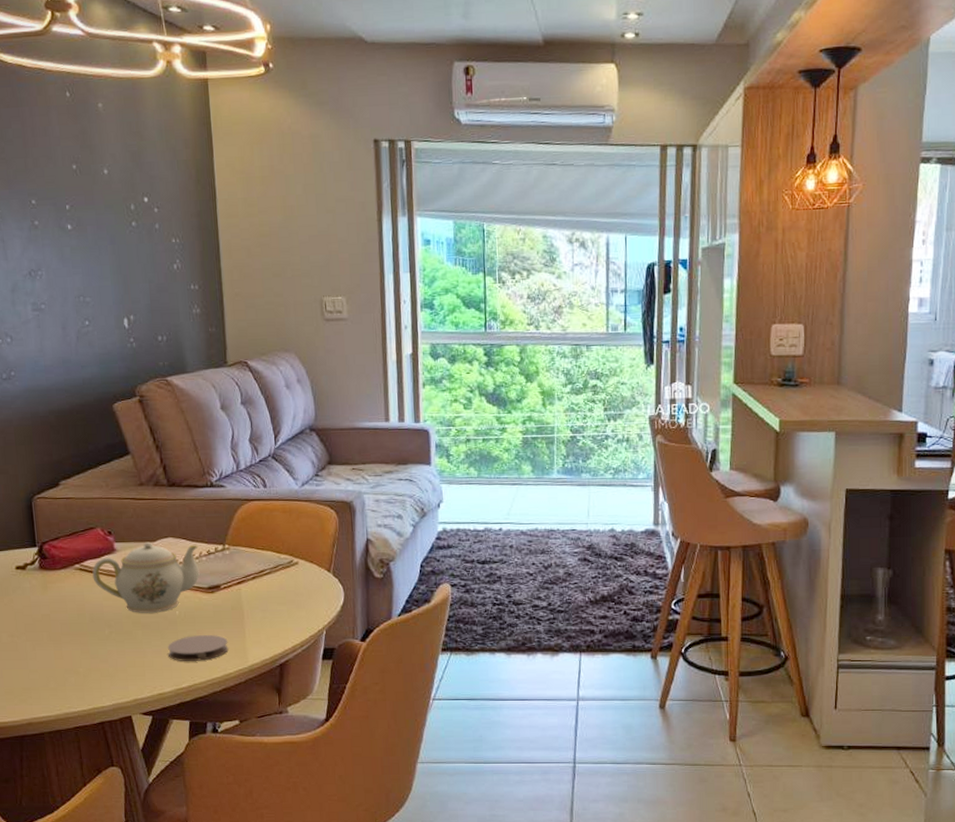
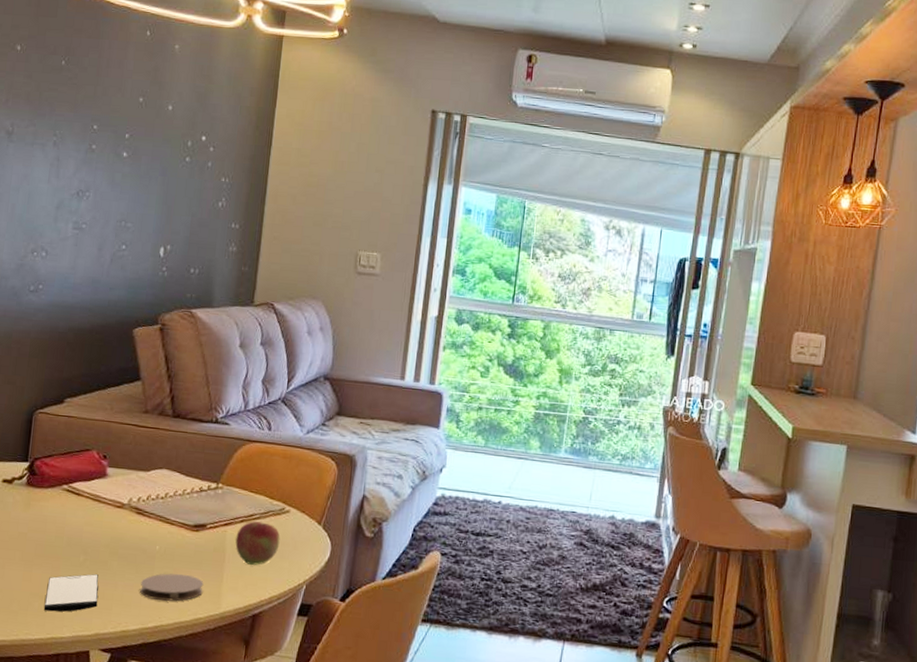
smartphone: none [79,645,131,684] -> present [43,574,99,612]
teapot: present [92,541,200,613] -> none [78,470,192,545]
fruit: none [250,576,294,618] -> present [235,521,280,565]

